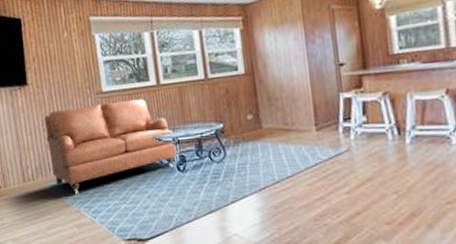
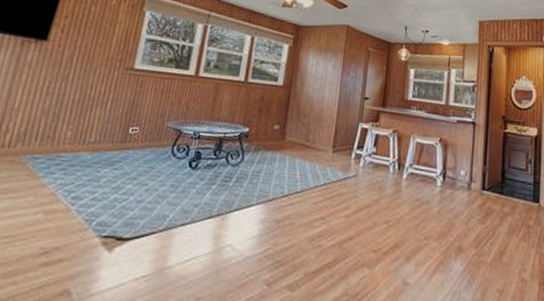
sofa: present [44,98,176,195] -> none [37,75,198,174]

